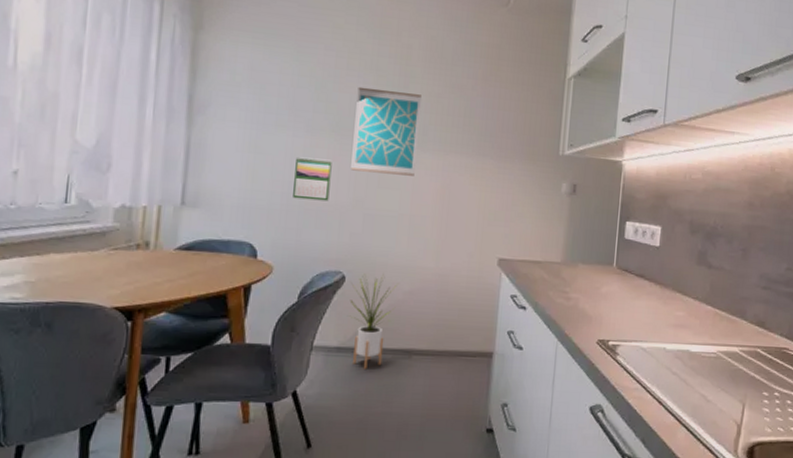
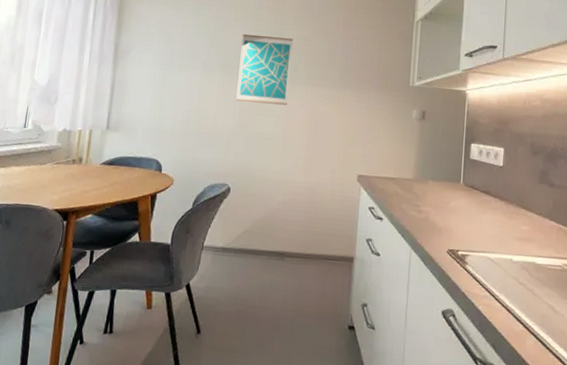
calendar: present [293,157,332,202] -> none [190,90,222,126]
house plant: present [350,275,396,369] -> none [233,187,272,268]

